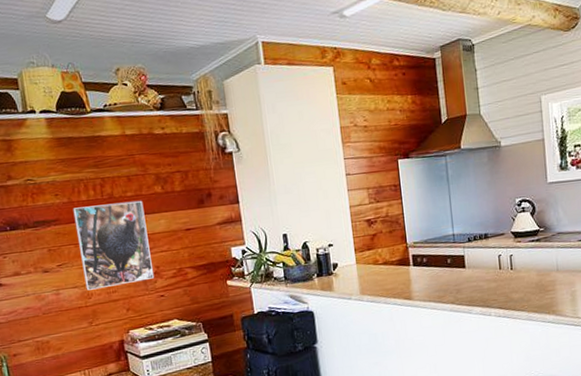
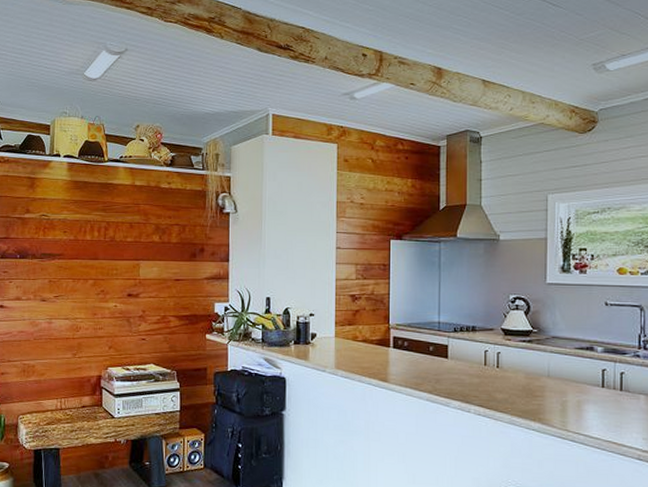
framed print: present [72,200,155,291] -> none [76,246,140,324]

